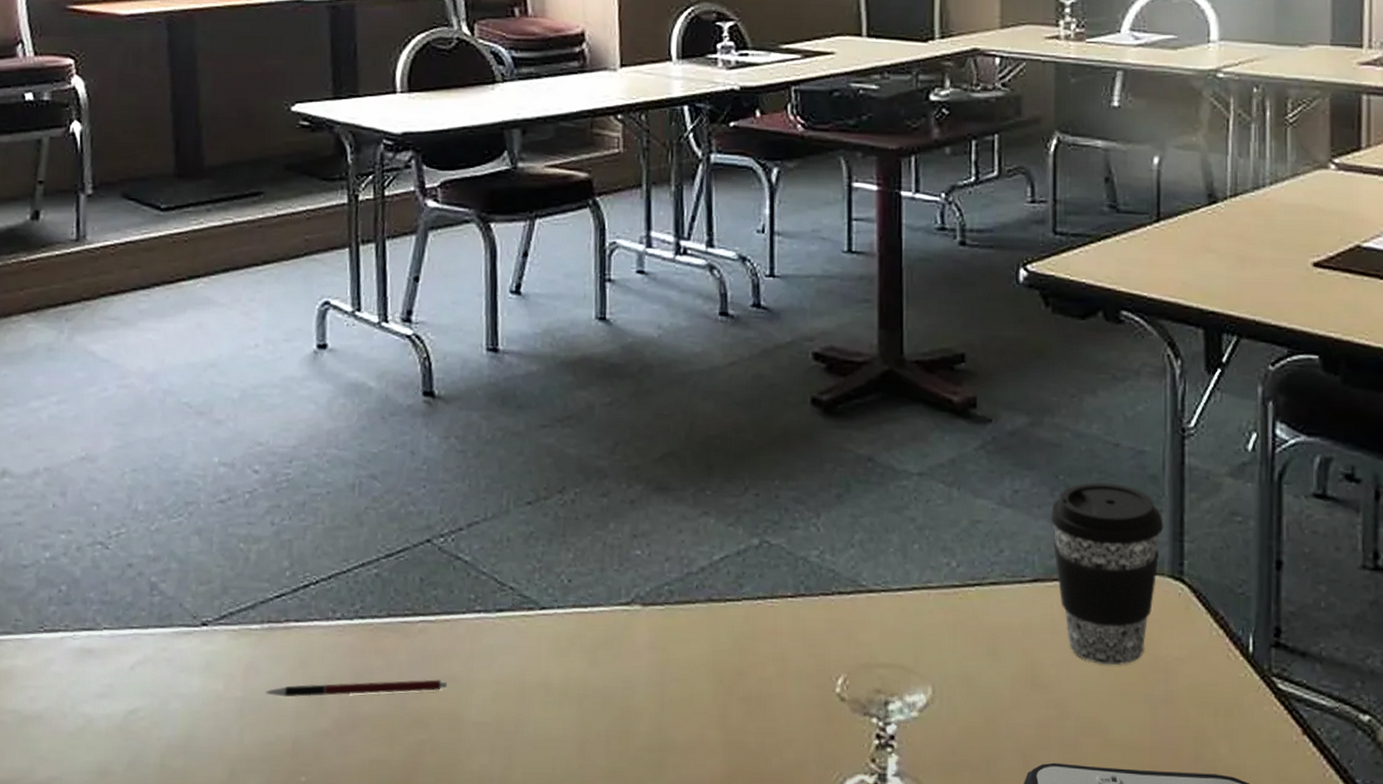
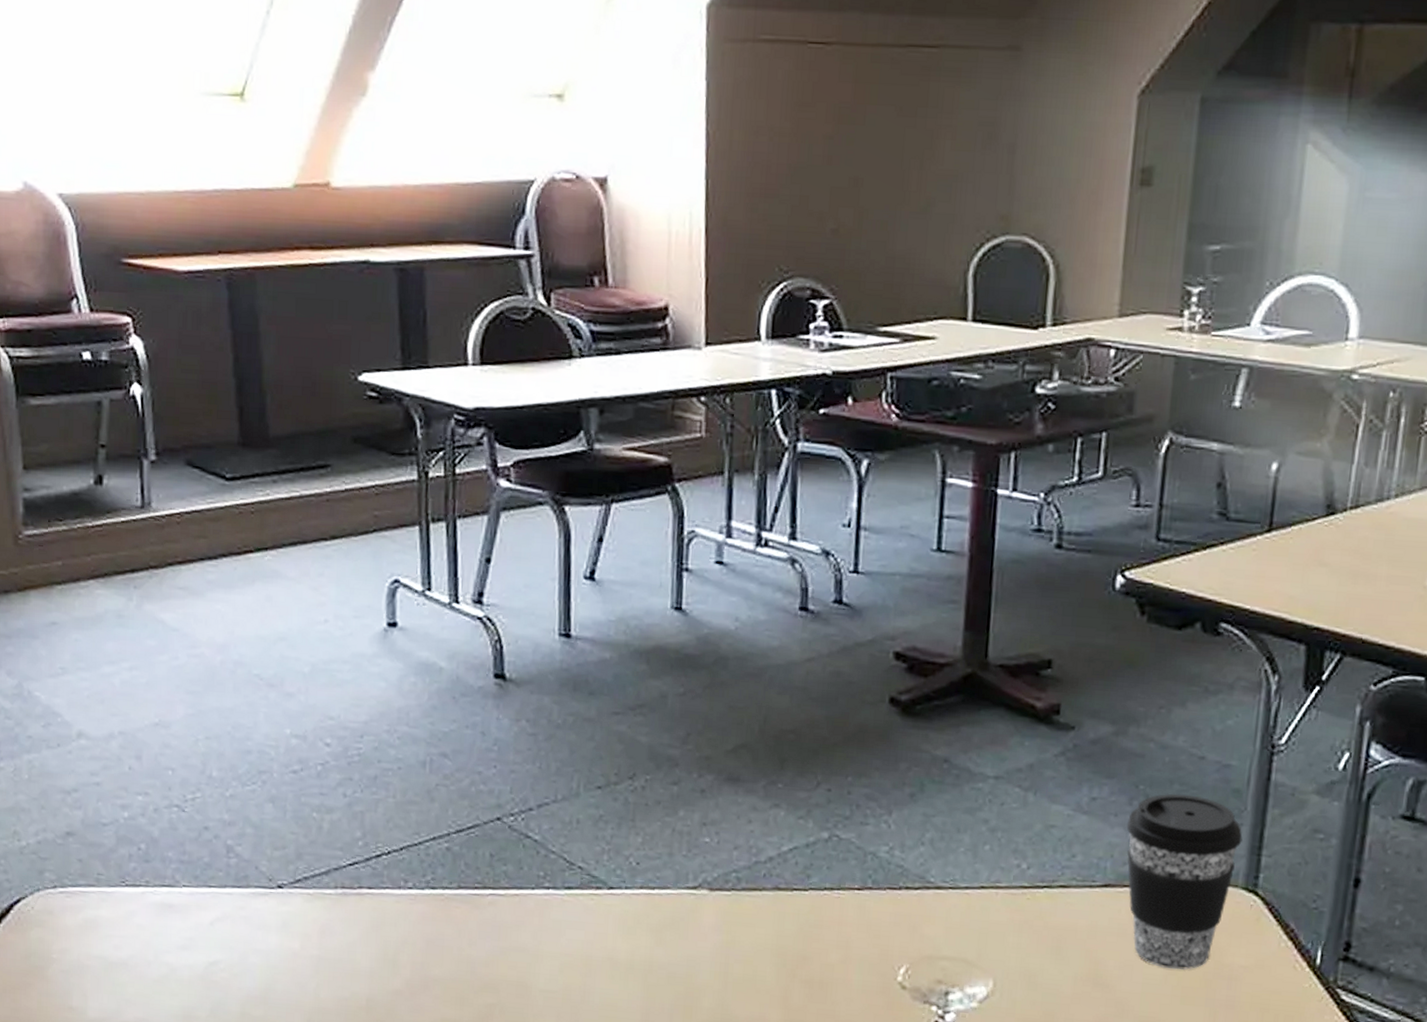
pen: present [265,679,448,698] -> none [339,947,517,960]

